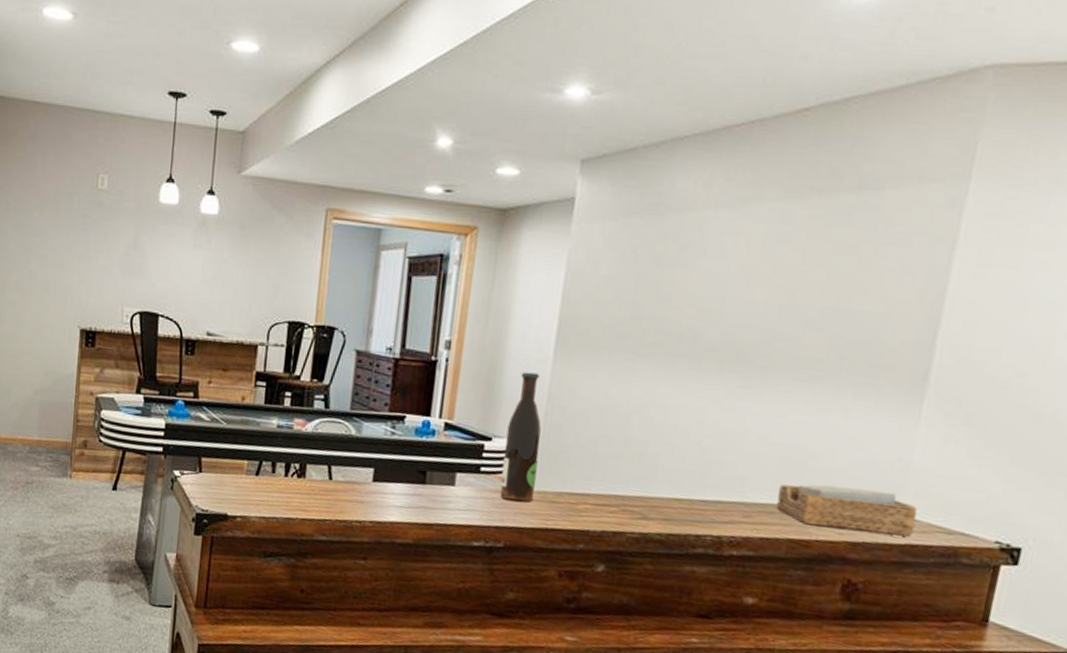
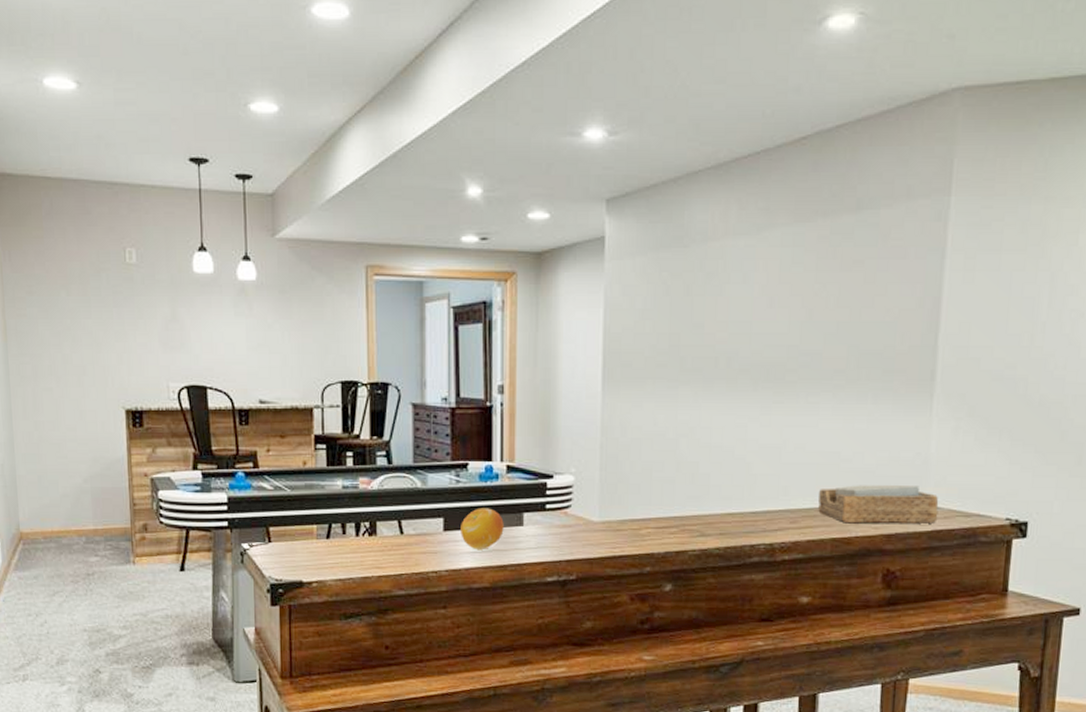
fruit: none [389,462,435,505] -> present [461,508,504,549]
bottle: present [499,372,542,504] -> none [566,408,600,535]

